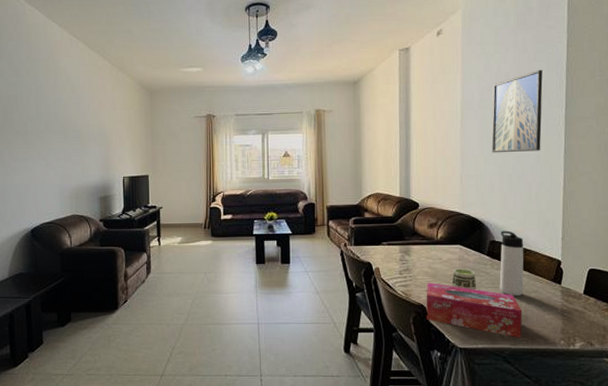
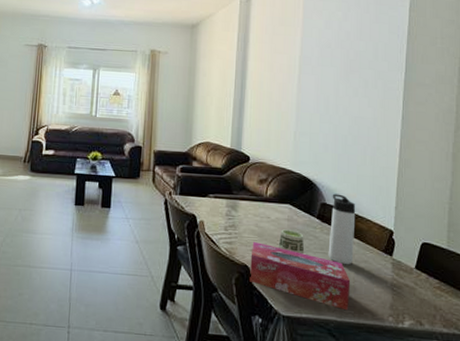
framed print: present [491,69,543,153] -> none [328,31,383,114]

